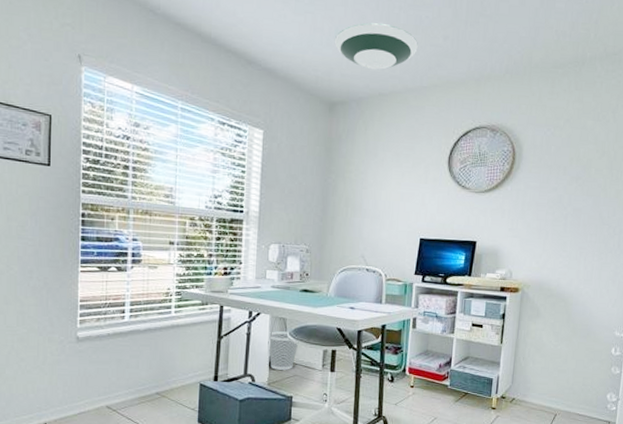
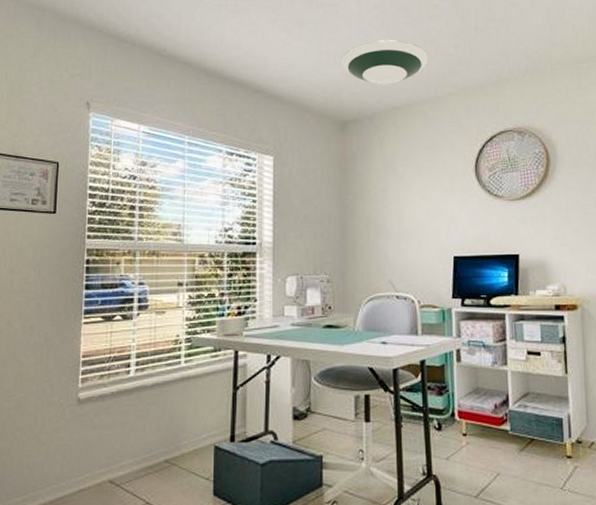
wastebasket: present [268,331,299,370] -> none [290,376,326,423]

